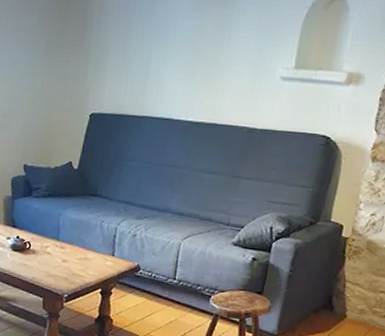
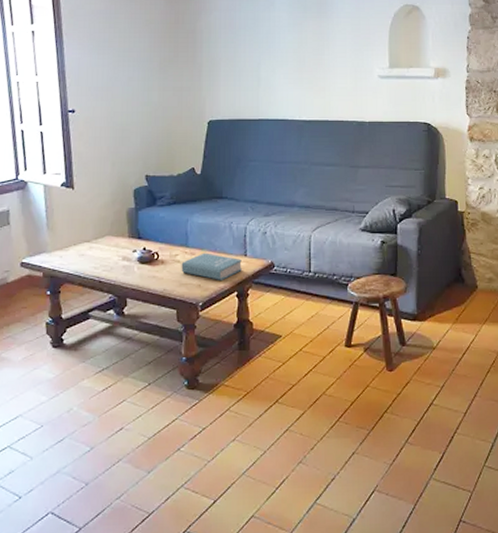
book: none [50,247,109,276] -> present [181,253,243,280]

